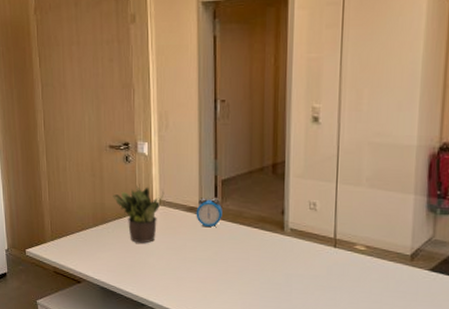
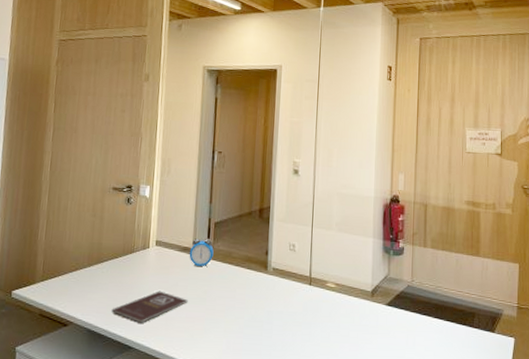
potted plant: present [113,185,165,244] -> none [111,226,162,283]
book: none [121,251,198,282] -> present [111,291,188,323]

